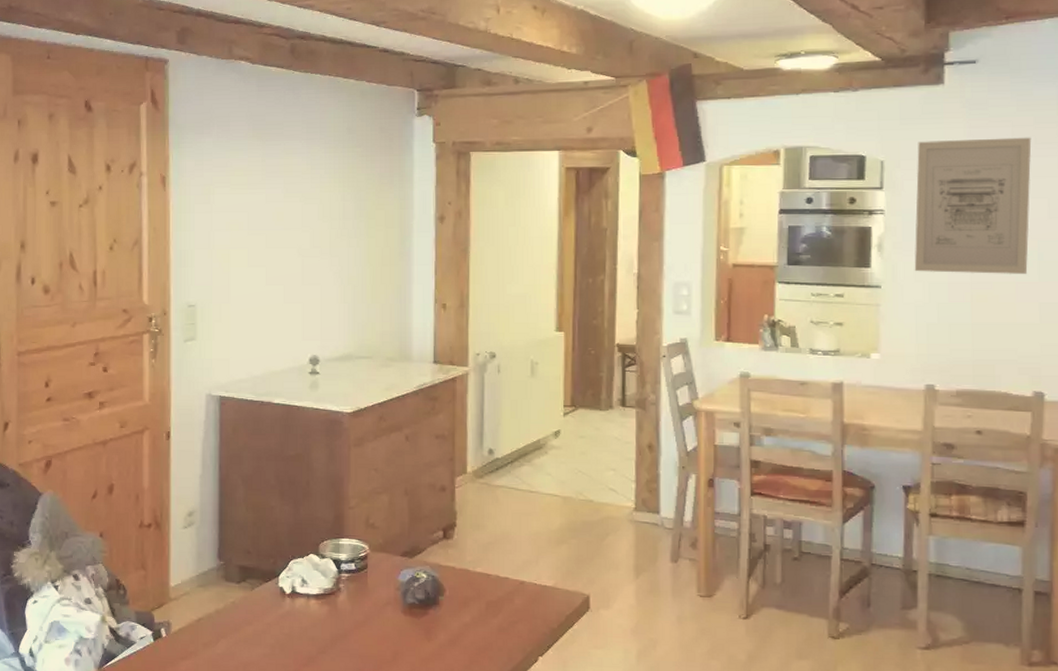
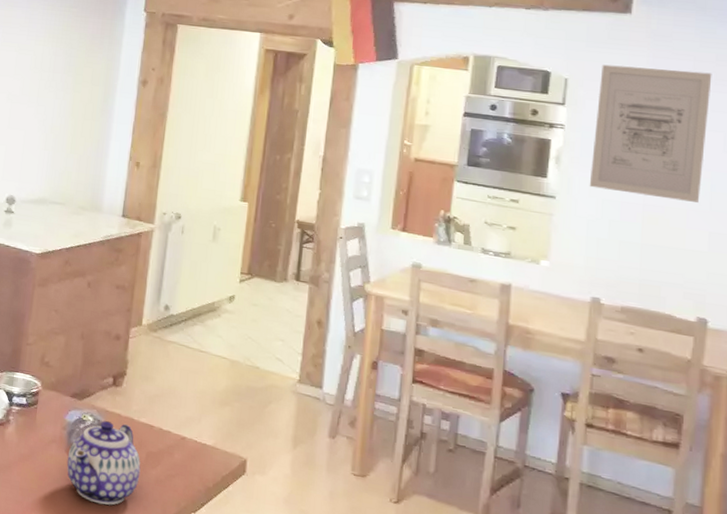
teapot: none [404,576,482,661] -> present [66,421,141,506]

